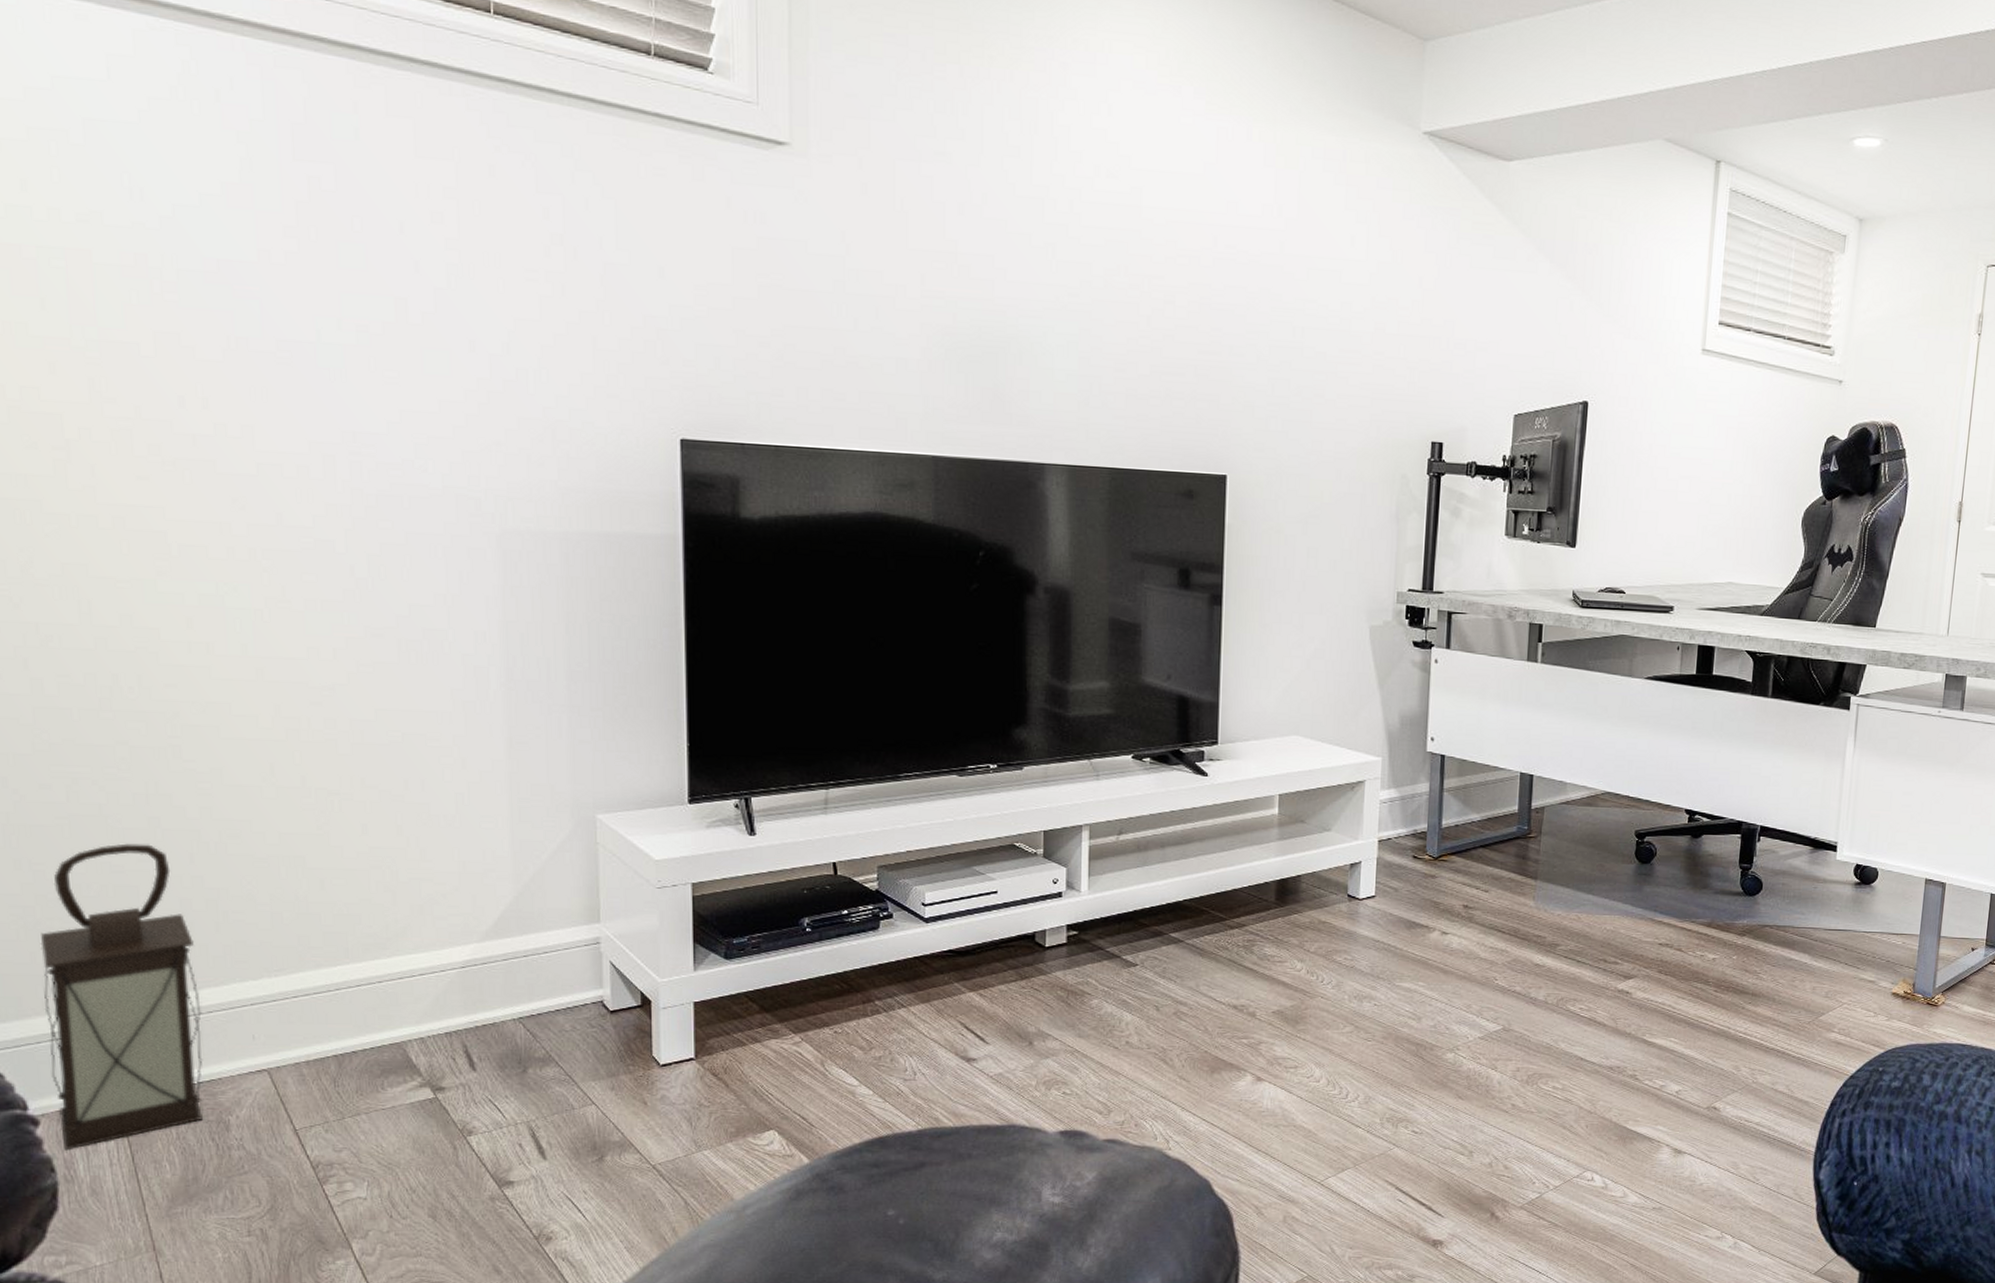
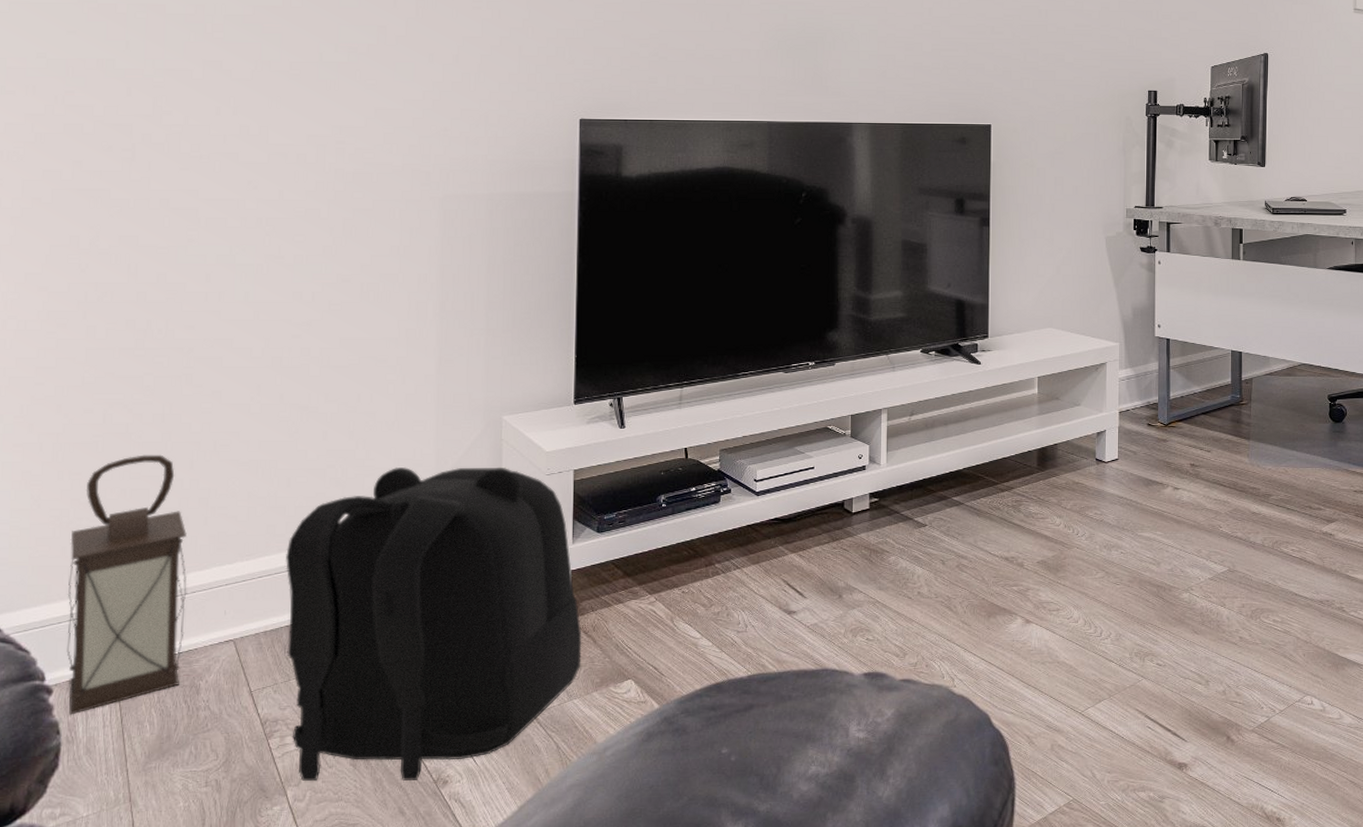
backpack: none [326,872,711,1236] -> present [286,467,582,782]

